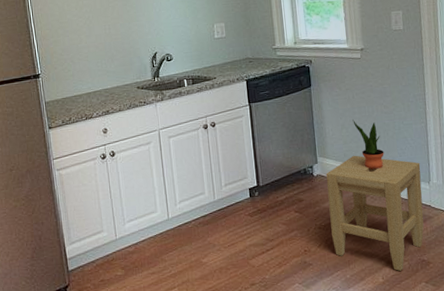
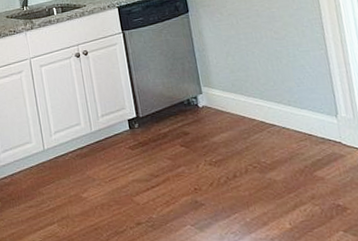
stool: present [326,155,424,271] -> none [212,85,336,216]
potted plant: present [352,120,384,169] -> none [238,47,279,101]

